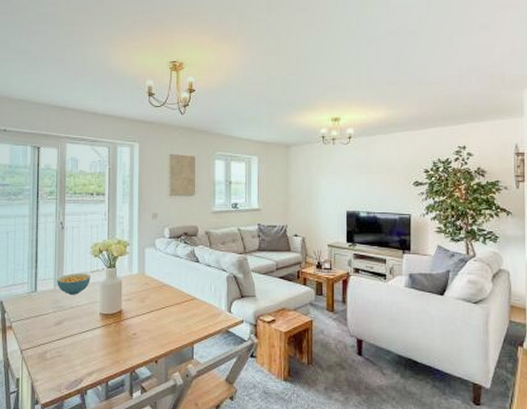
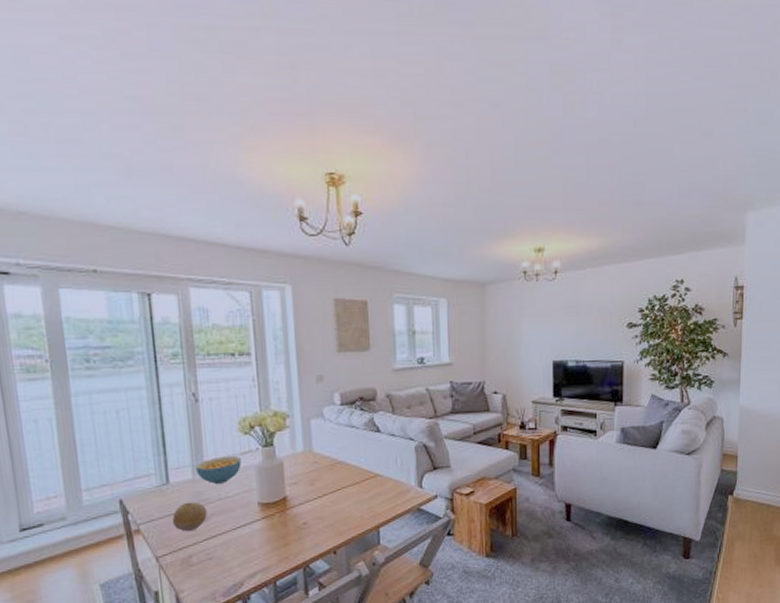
fruit: none [35,307,61,332] -> present [172,502,207,532]

